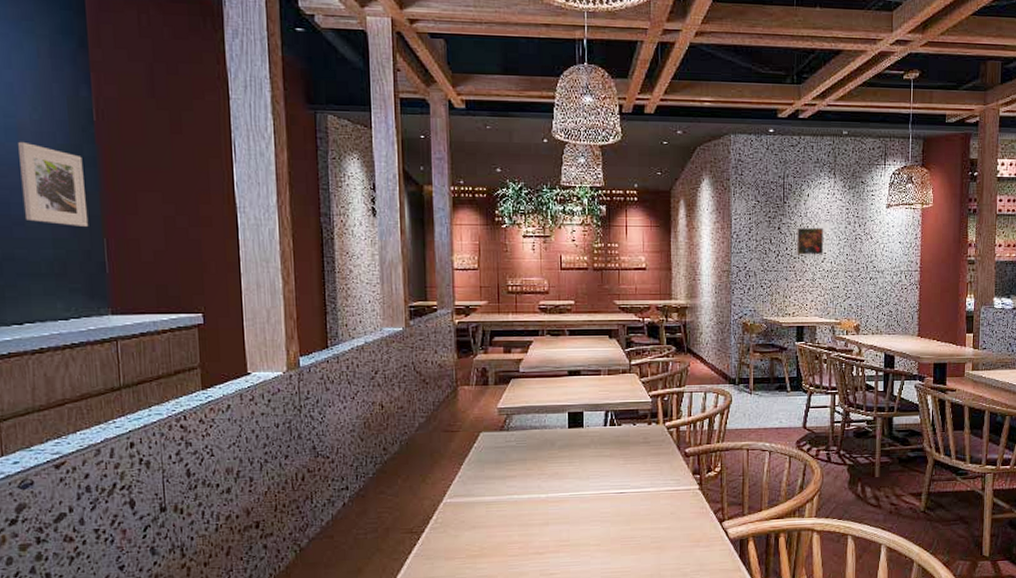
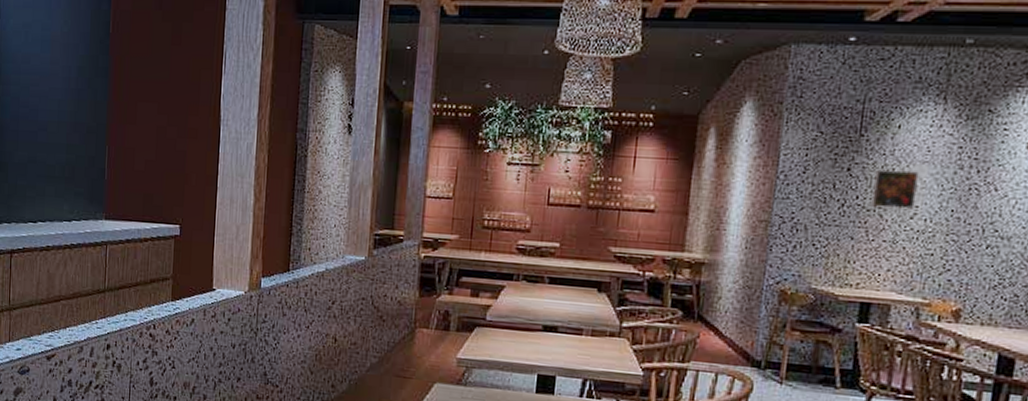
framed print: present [18,141,89,227] -> none [48,52,97,134]

